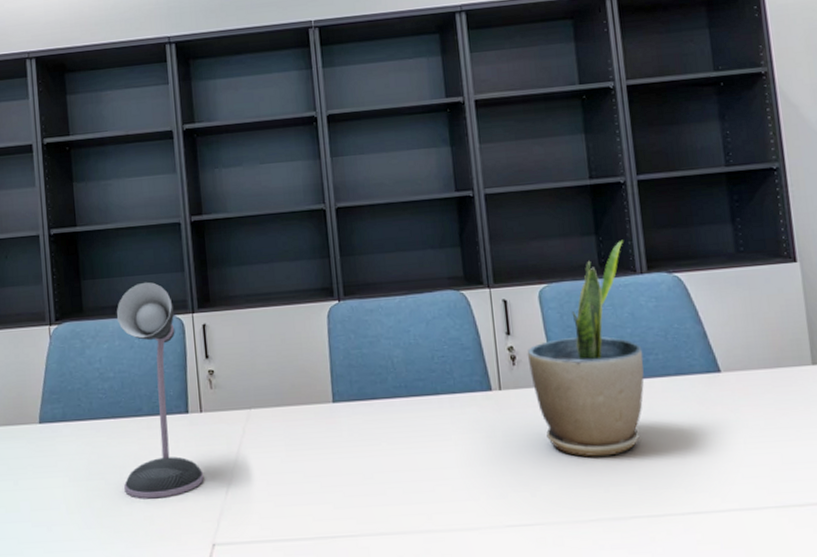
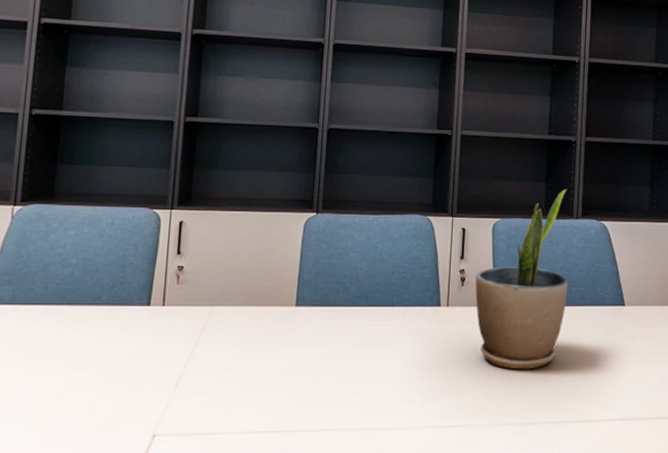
desk lamp: present [117,282,204,499] -> none [68,173,156,388]

